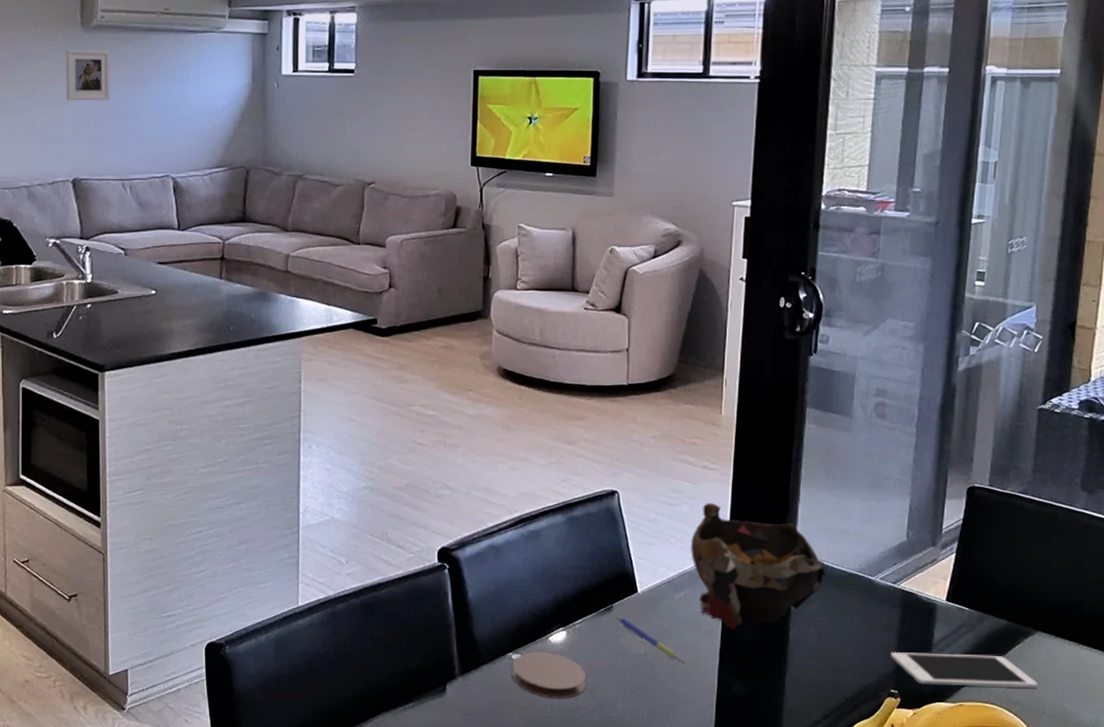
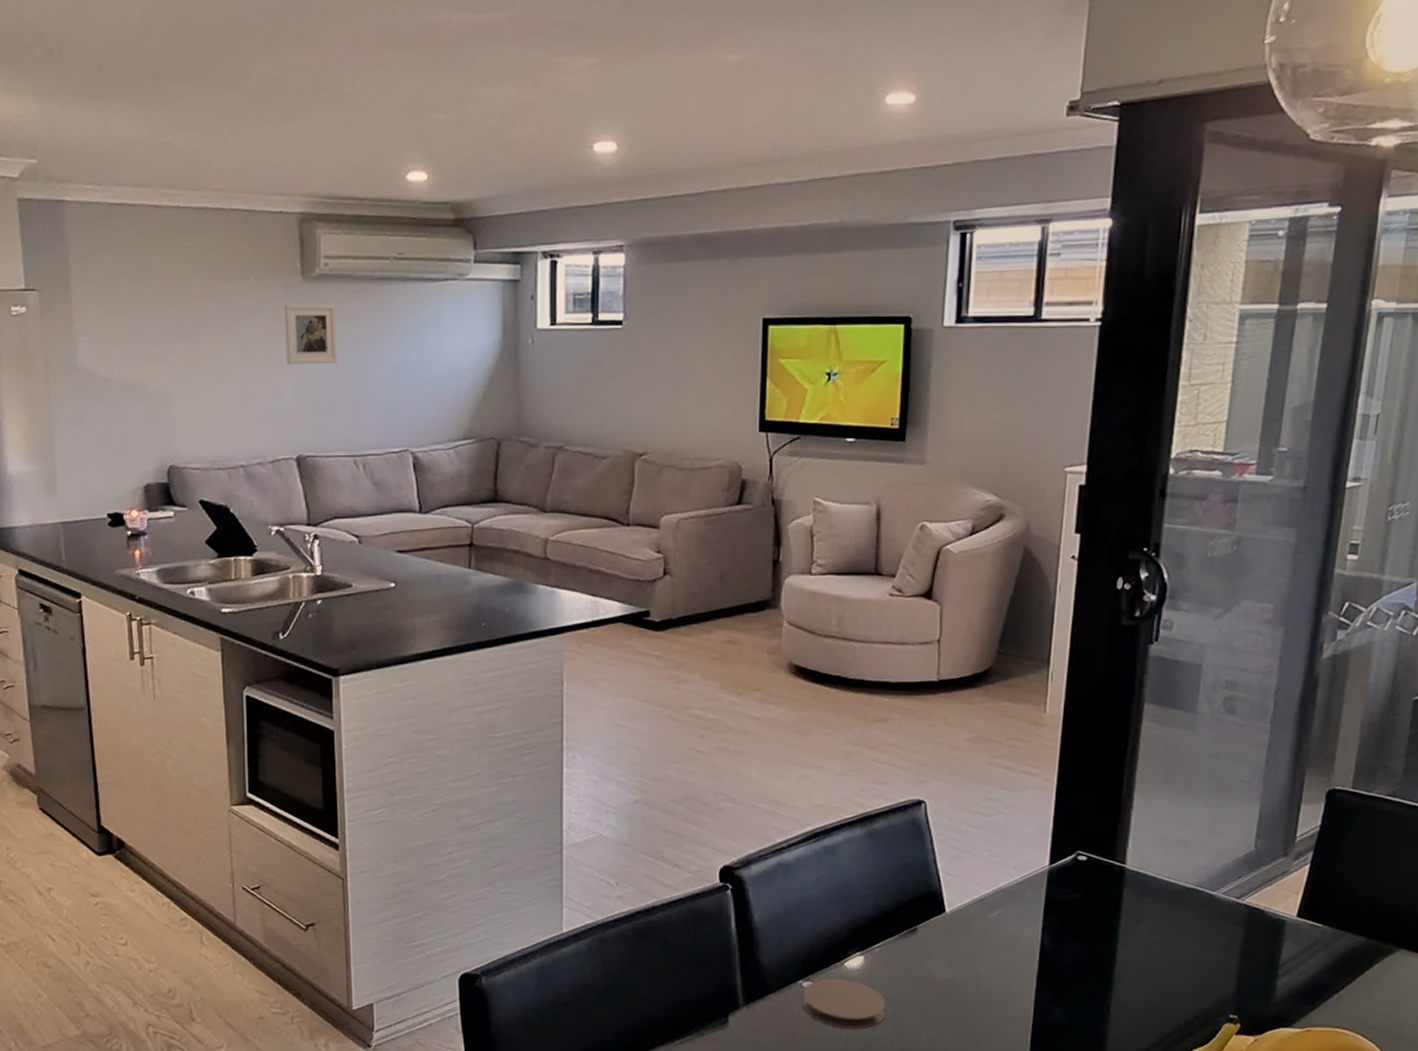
pen: present [616,615,685,664] -> none [921,937,998,990]
decorative bowl: present [690,503,826,630] -> none [1006,812,1161,952]
cell phone: present [890,651,1038,689] -> none [1230,973,1397,1012]

